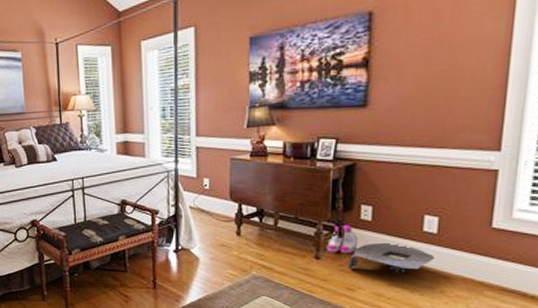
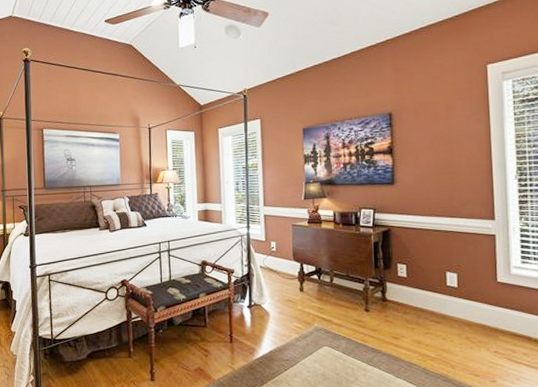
boots: present [327,224,359,254] -> none [374,280,398,307]
bag: present [348,242,434,272] -> none [392,295,458,322]

